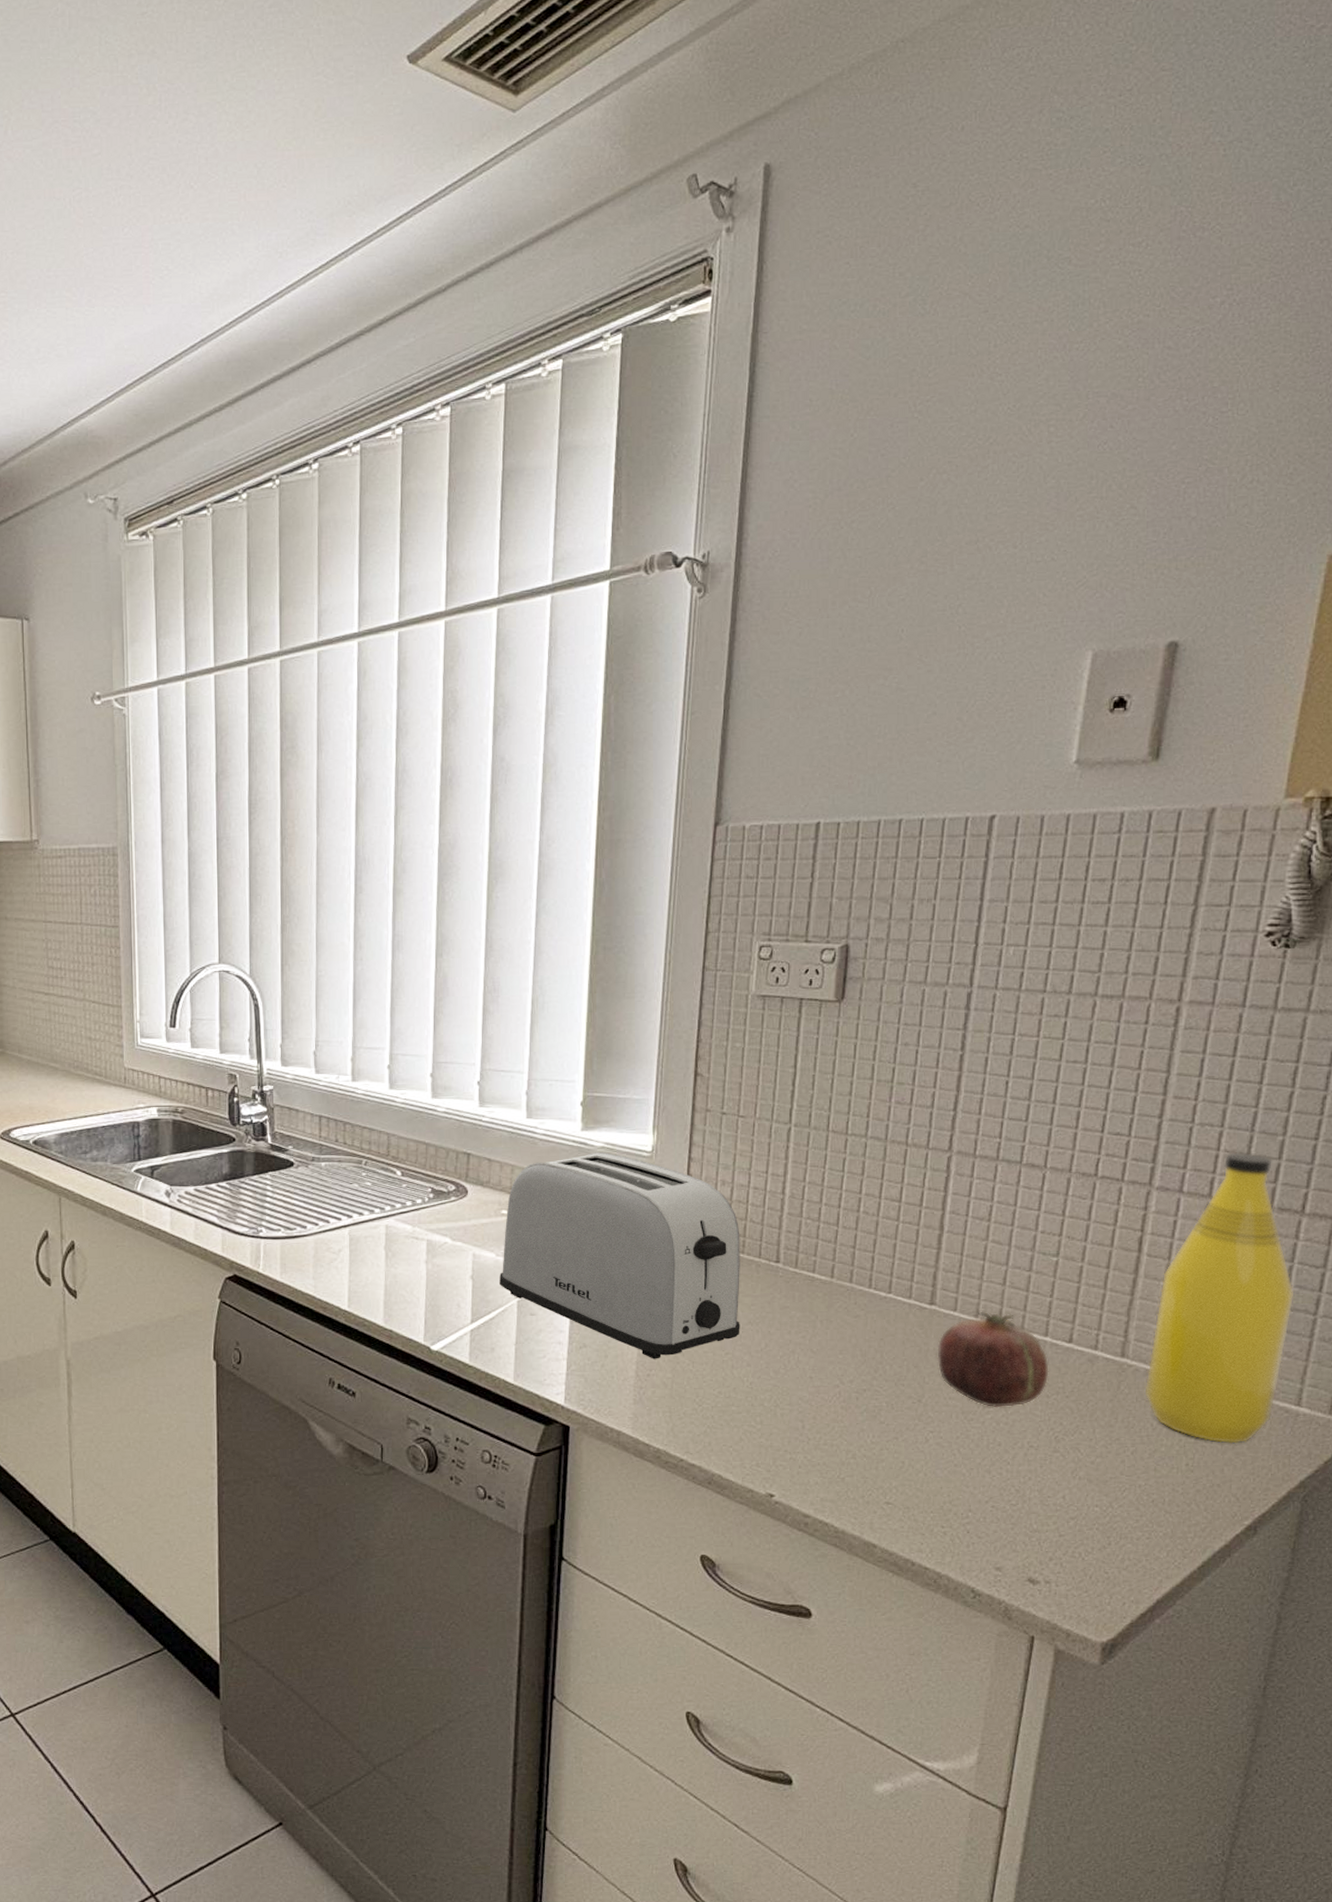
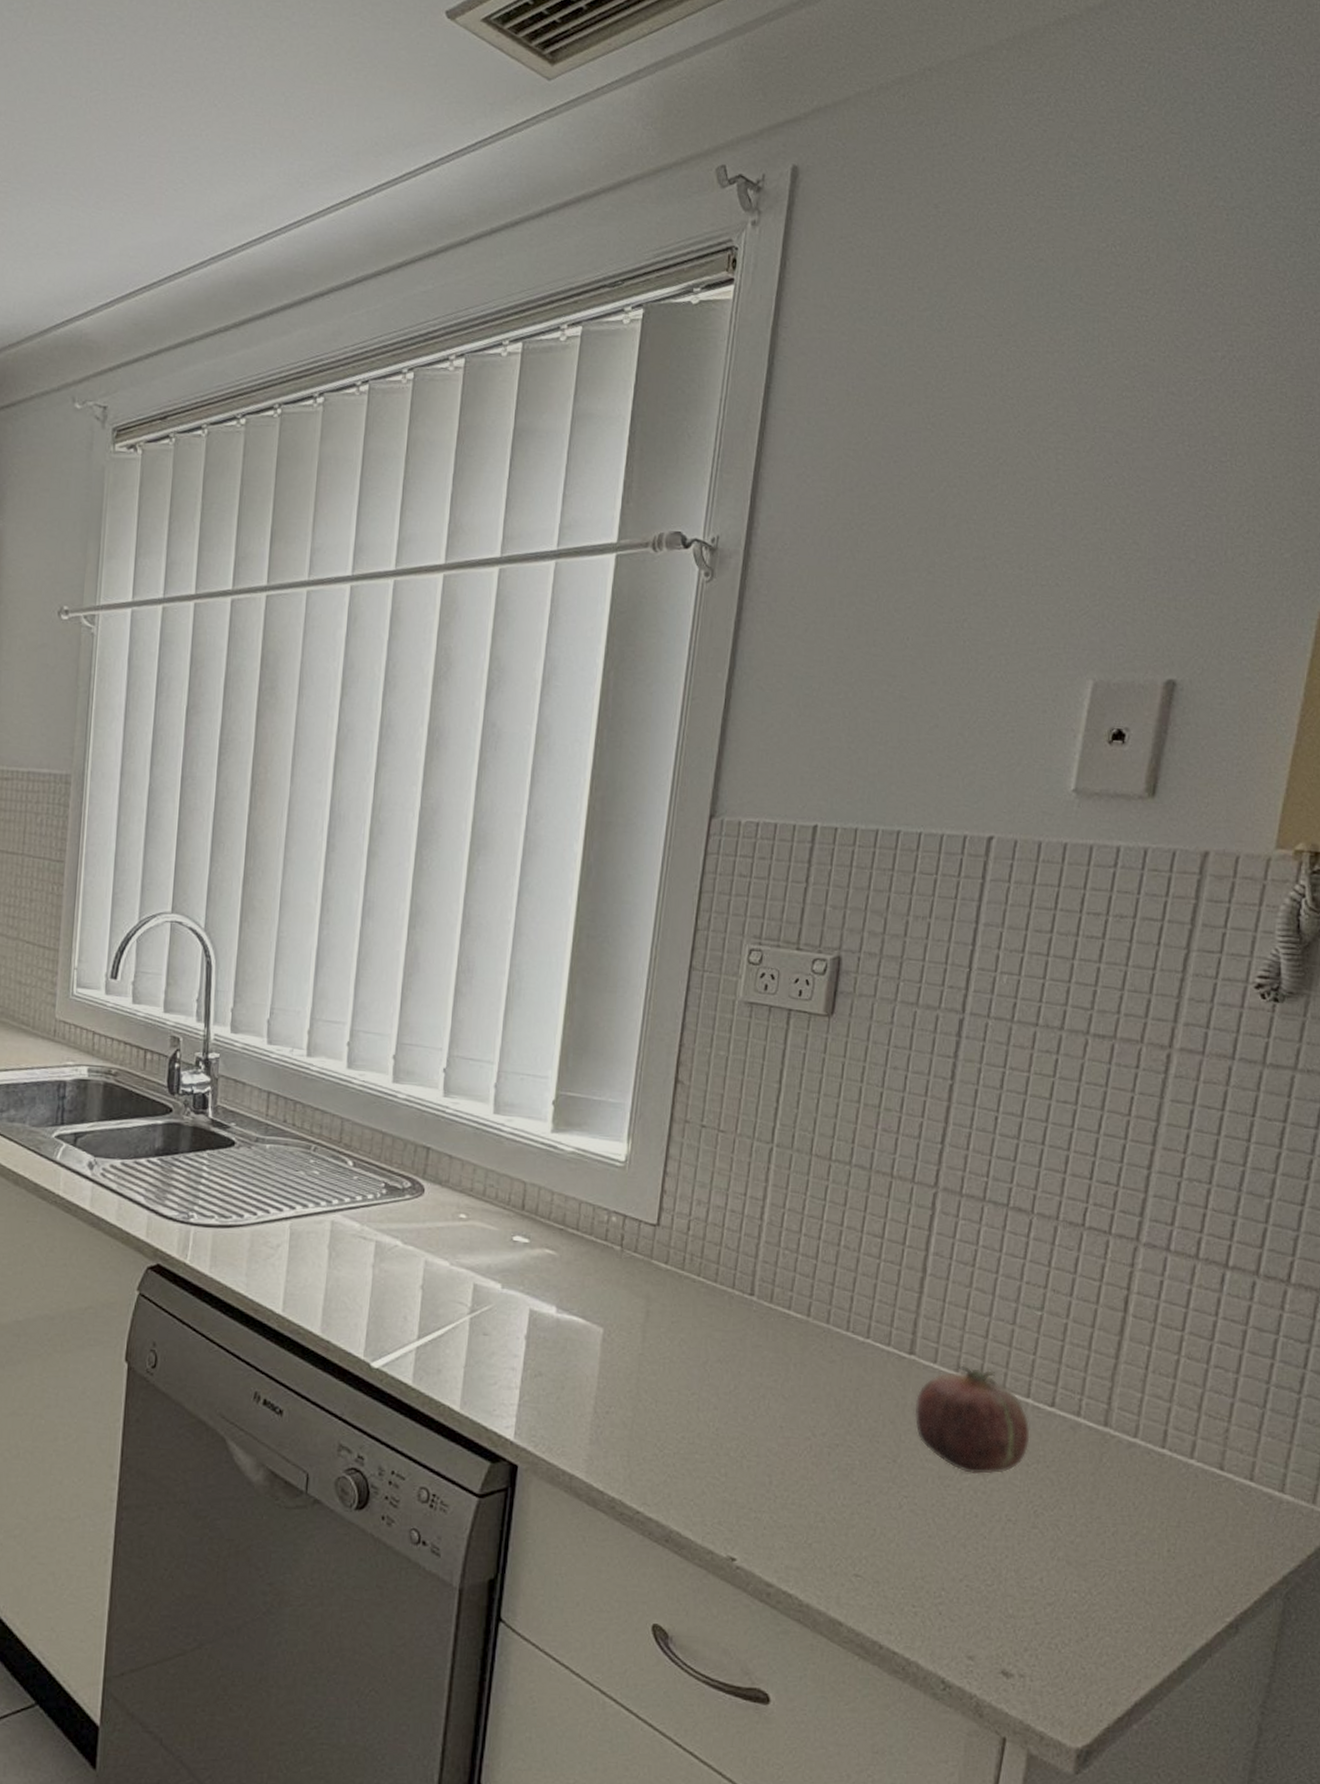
toaster: present [500,1151,740,1359] -> none [452,1156,714,1395]
bottle: present [1146,1152,1295,1444] -> none [1128,1212,1279,1530]

